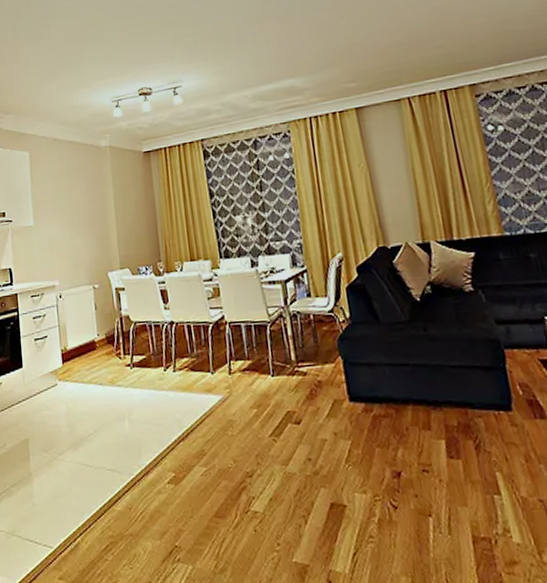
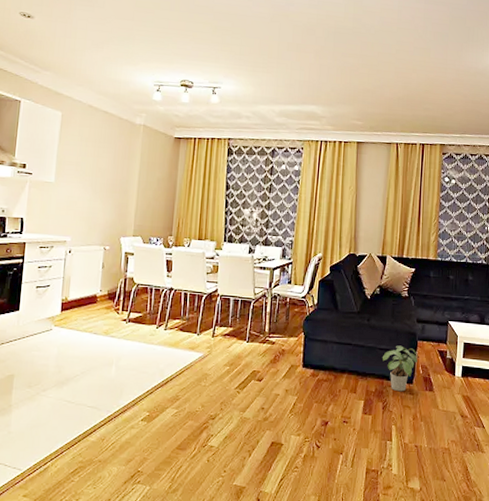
potted plant: none [456,358,513,424] -> present [382,345,419,392]

